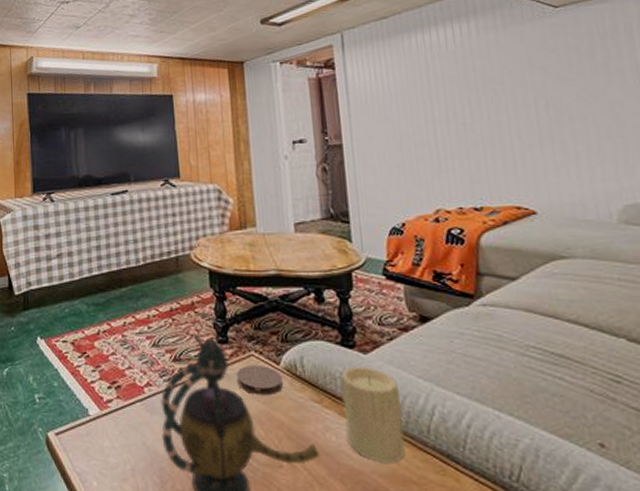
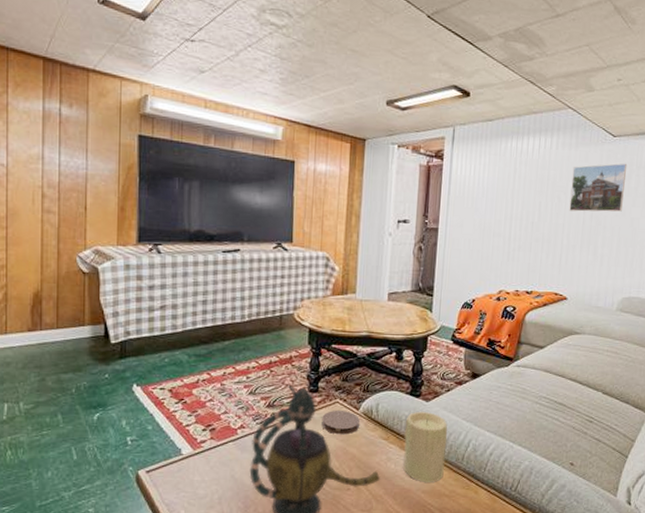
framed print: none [505,35,592,104] -> present [569,163,628,212]

